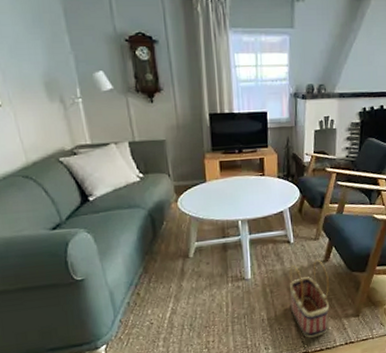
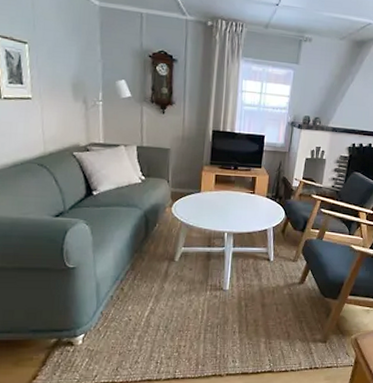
basket: present [289,259,330,338] -> none [261,280,302,357]

